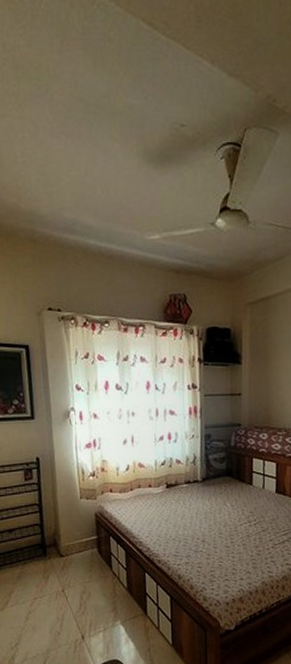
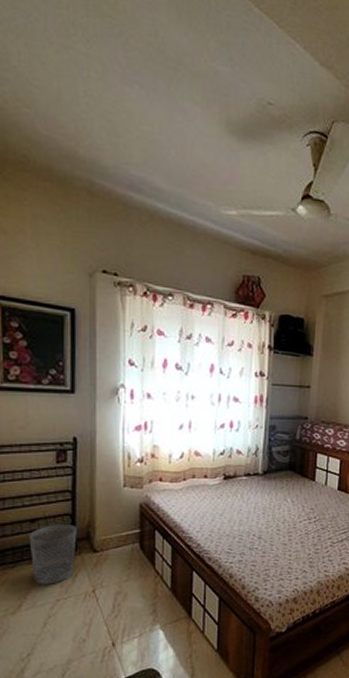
wastebasket: none [8,533,46,585] -> present [28,524,77,585]

